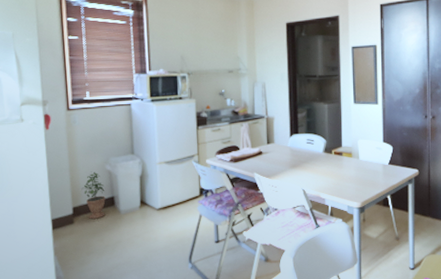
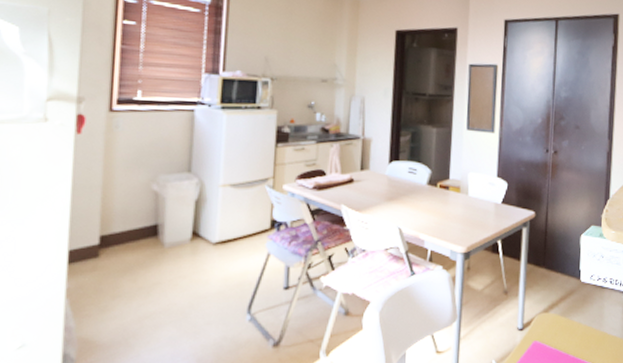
potted plant: present [81,171,106,219] -> none [115,191,147,252]

